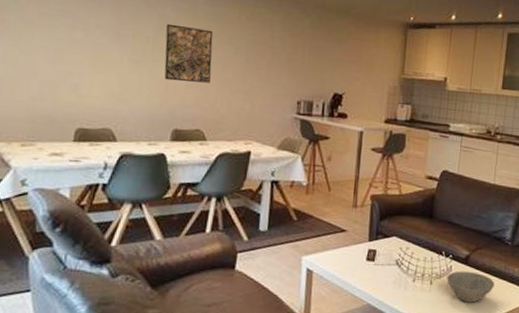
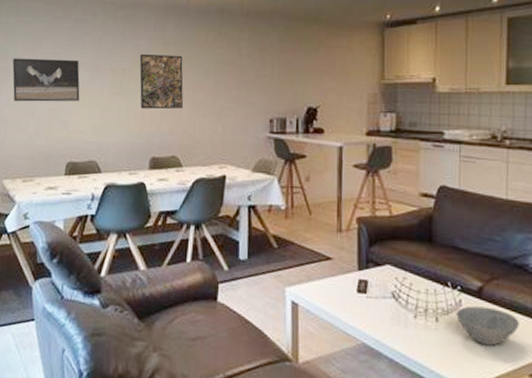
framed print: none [12,10,96,65] -> present [12,58,80,102]

